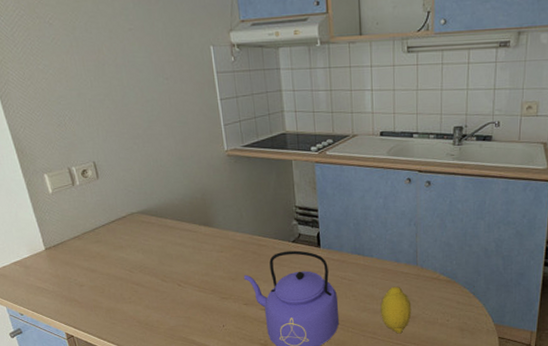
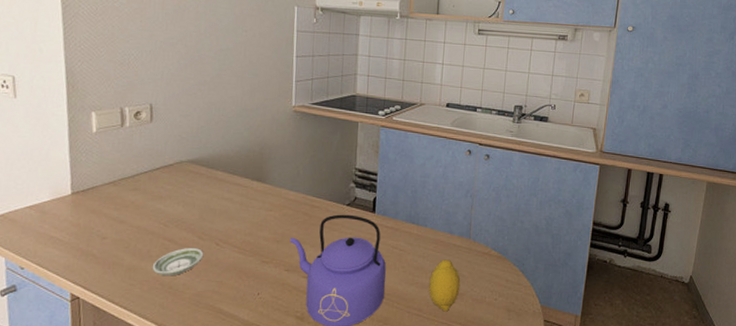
saucer: none [127,289,170,314] -> present [152,248,204,275]

